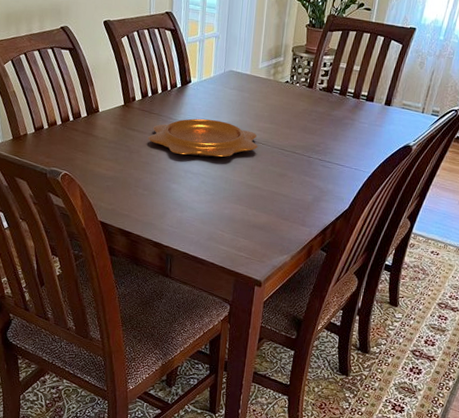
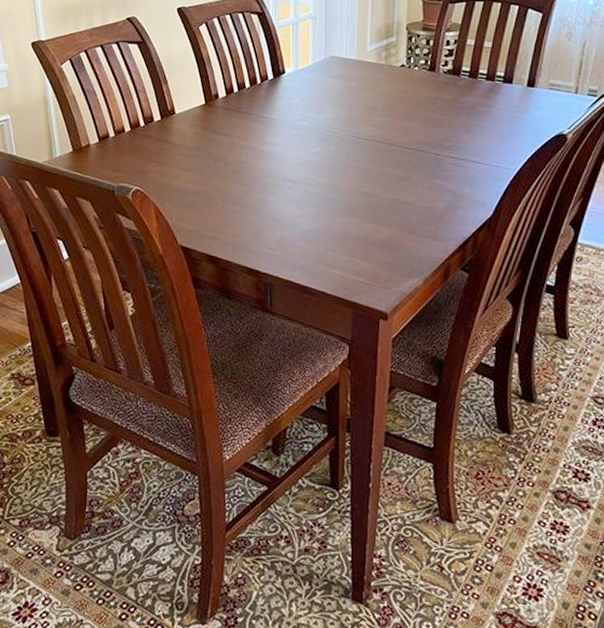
decorative bowl: present [148,118,258,158] -> none [236,115,372,161]

